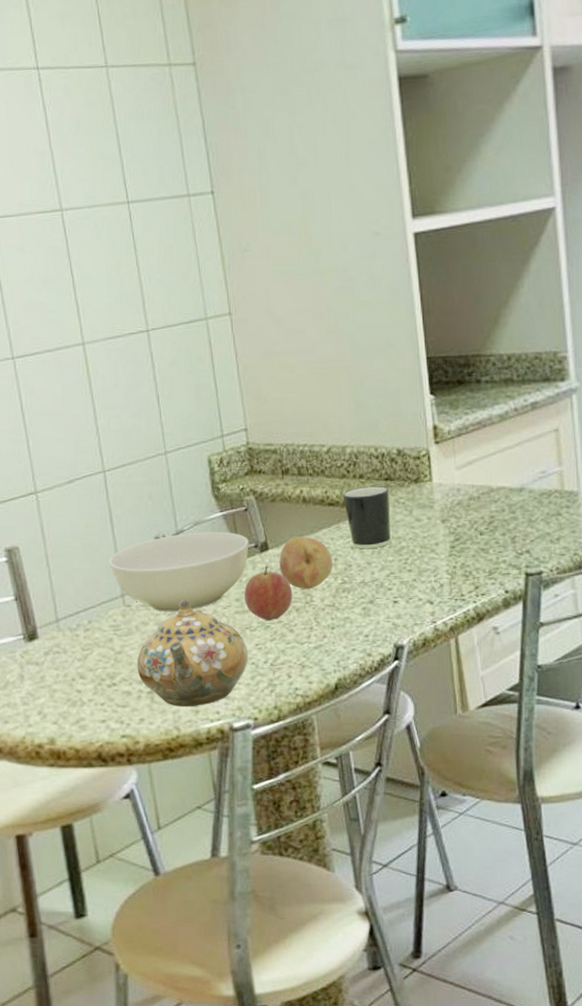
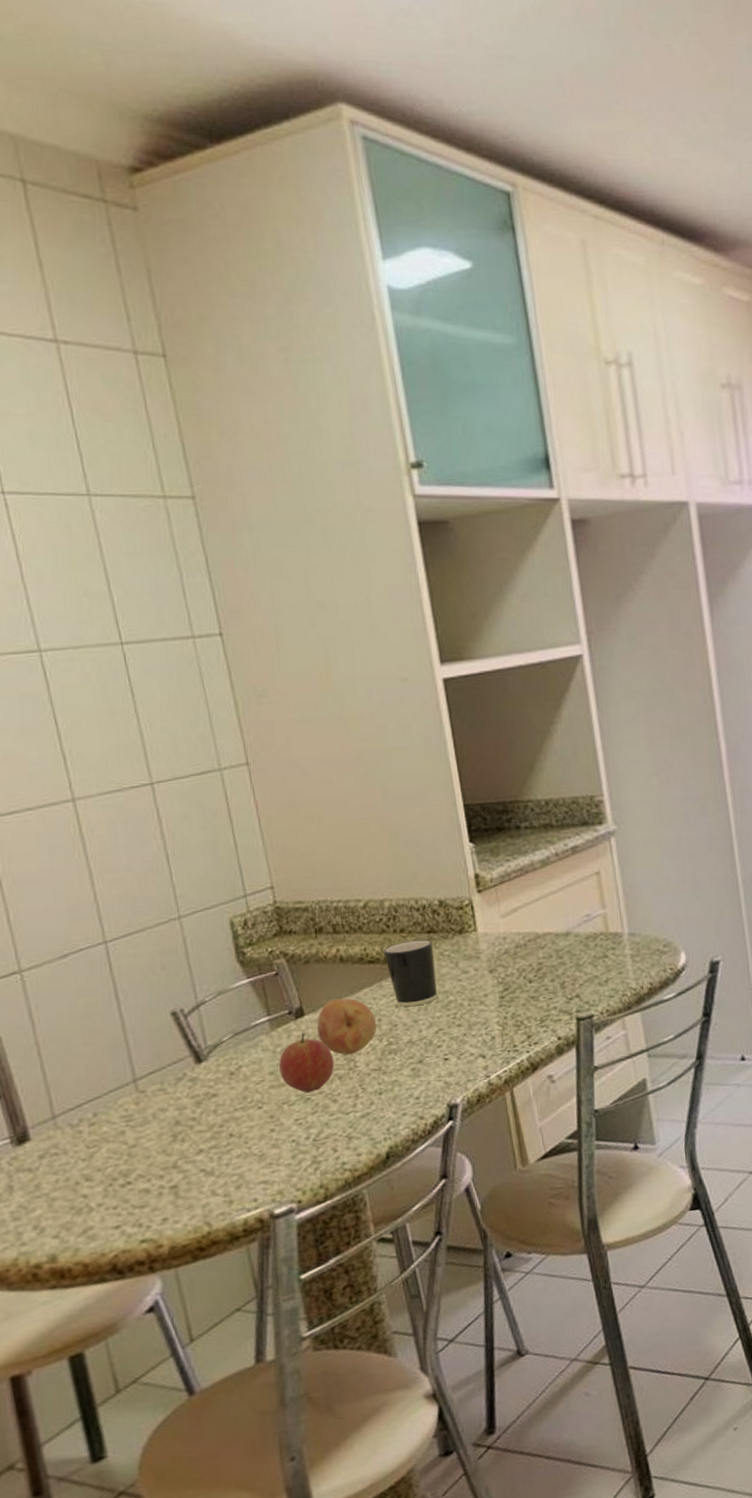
bowl: present [108,531,249,612] -> none [115,999,282,1095]
teapot: present [136,600,249,707] -> none [155,1078,288,1200]

